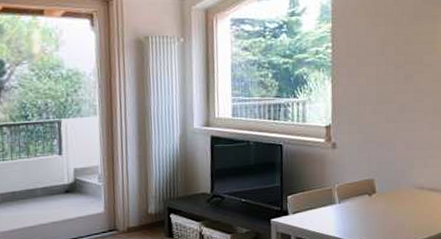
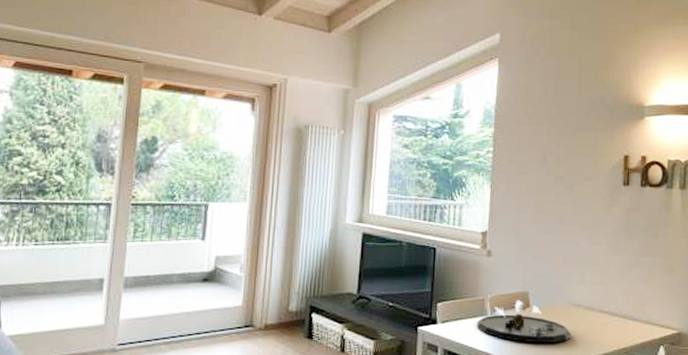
decorative tray: none [326,187,417,226] -> present [477,299,572,344]

